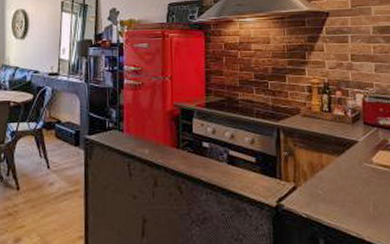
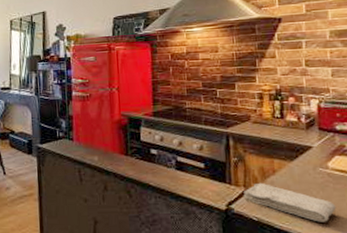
washcloth: none [293,177,381,219] -> present [244,182,337,222]

